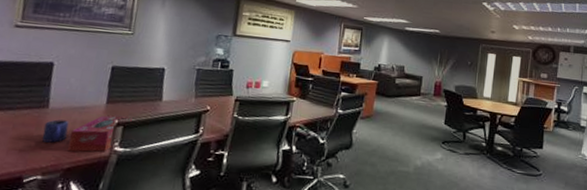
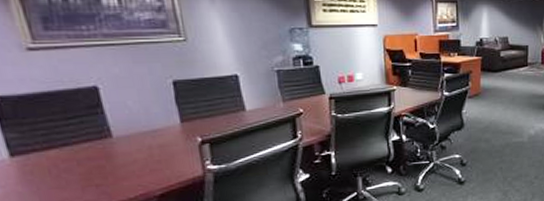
mug: present [42,119,69,143] -> none [115,147,147,173]
tissue box: present [68,116,132,152] -> none [150,133,217,178]

